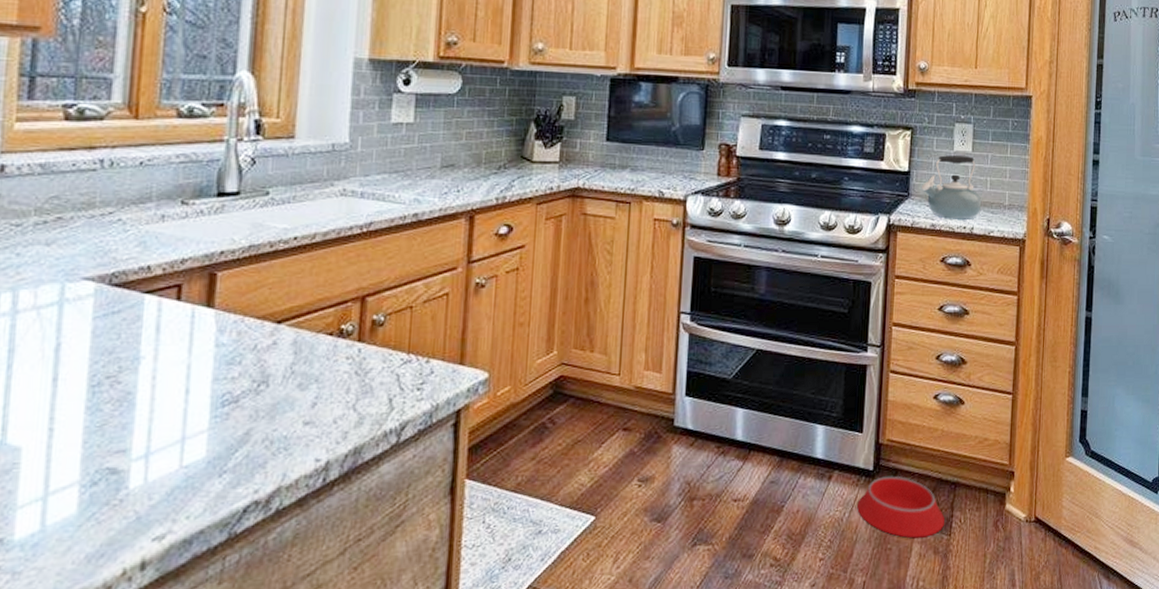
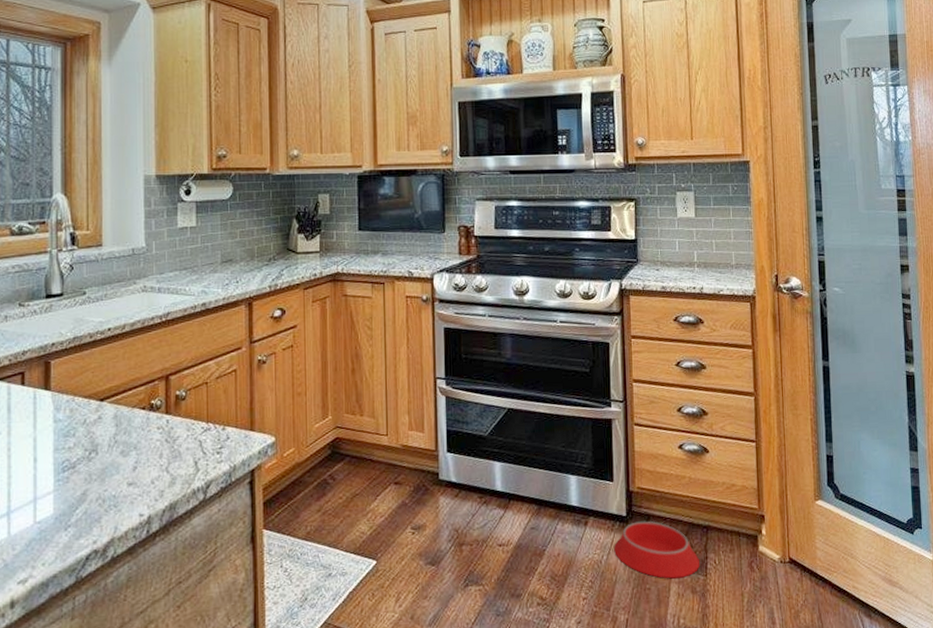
kettle: present [920,155,982,219] -> none [648,221,709,281]

